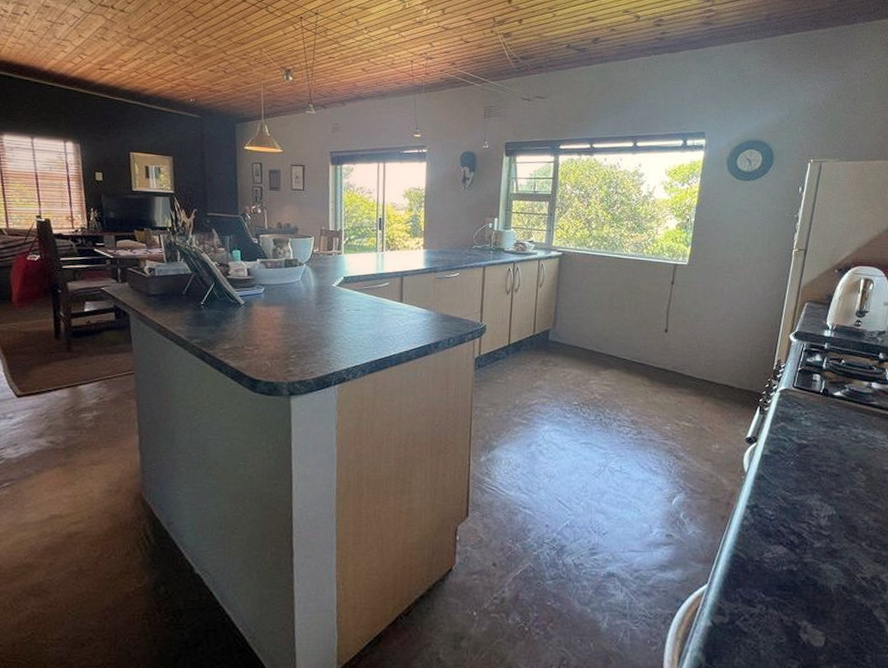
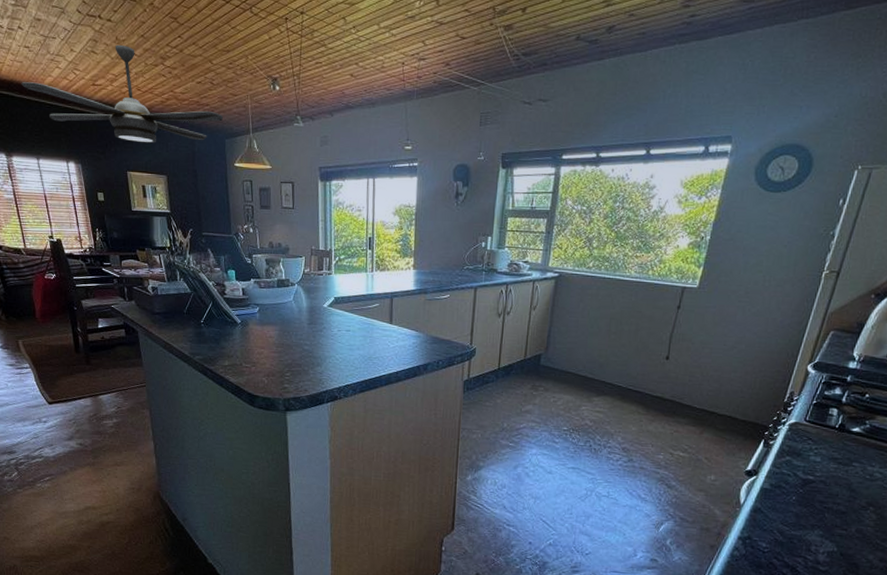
ceiling fan: none [21,33,235,126] -> present [21,44,223,144]

